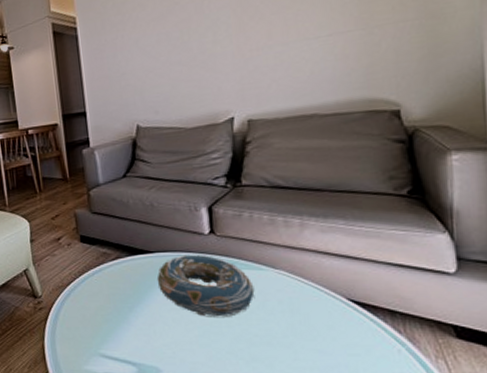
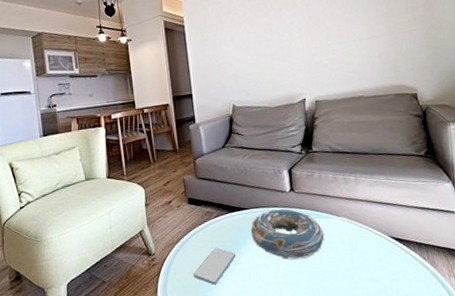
smartphone: none [86,295,139,338] -> present [193,247,236,285]

